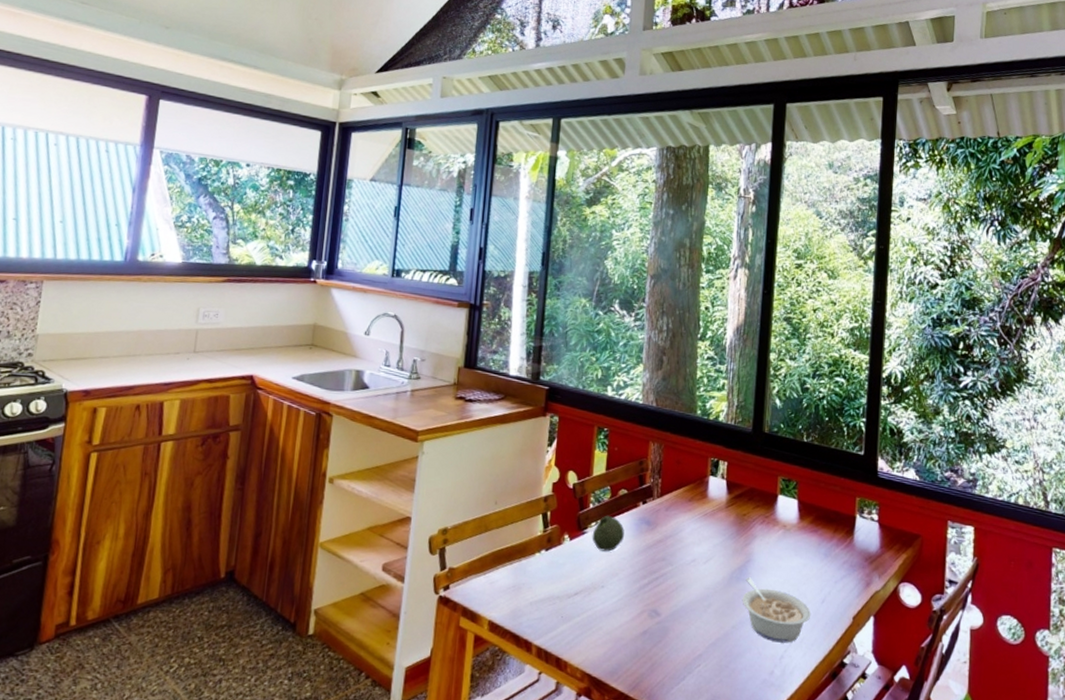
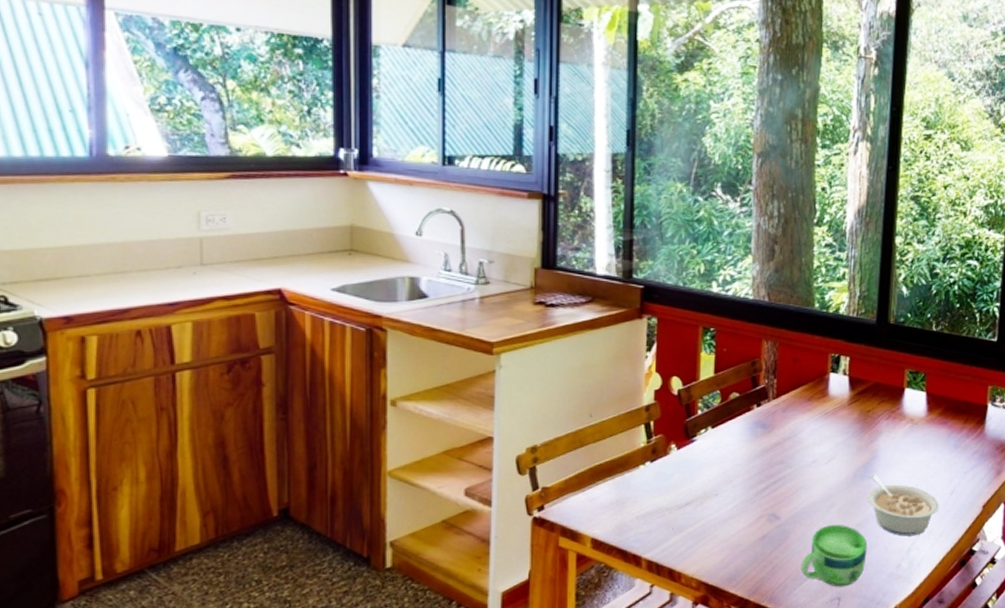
fruit: present [592,515,624,552] -> none [702,421,738,459]
cup: none [678,625,742,690] -> present [800,525,868,587]

